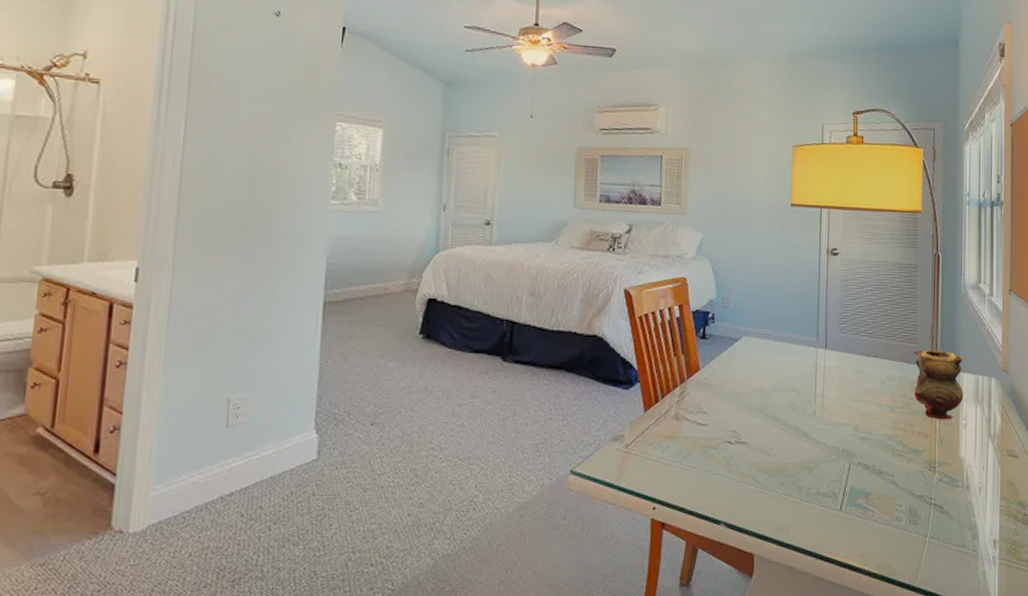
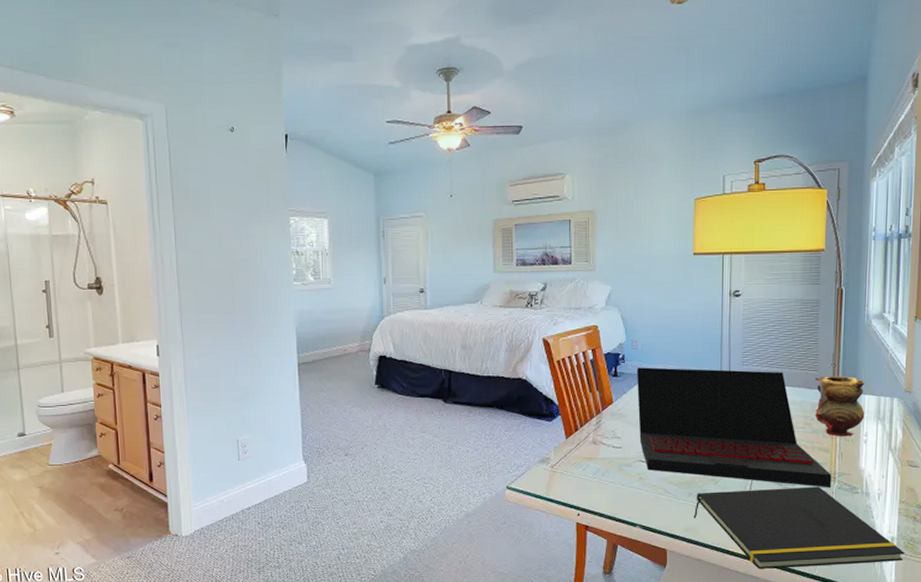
laptop: none [726,329,932,480] -> present [636,367,832,488]
notepad: none [784,477,1008,579] -> present [693,486,905,569]

